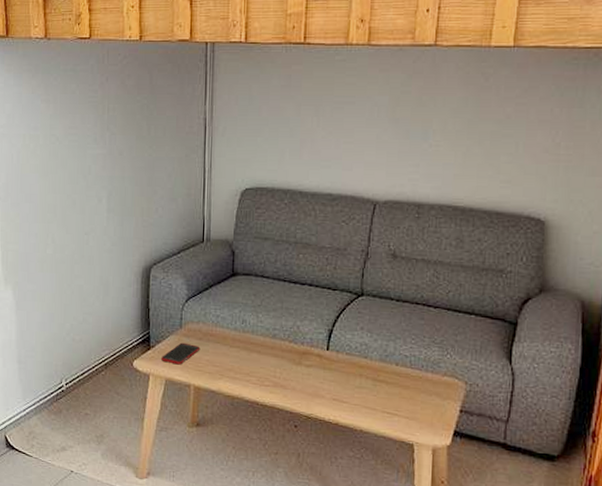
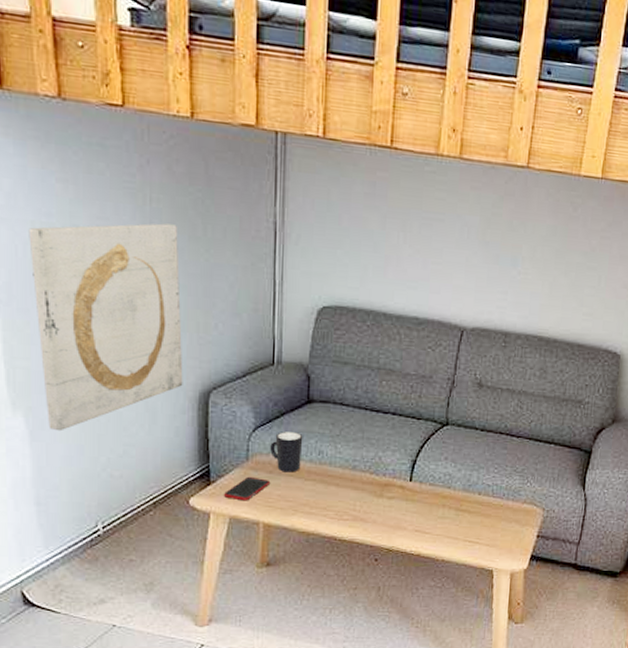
wall art: none [21,128,130,302] -> present [28,223,183,432]
mug: none [200,301,229,340] -> present [270,431,303,473]

